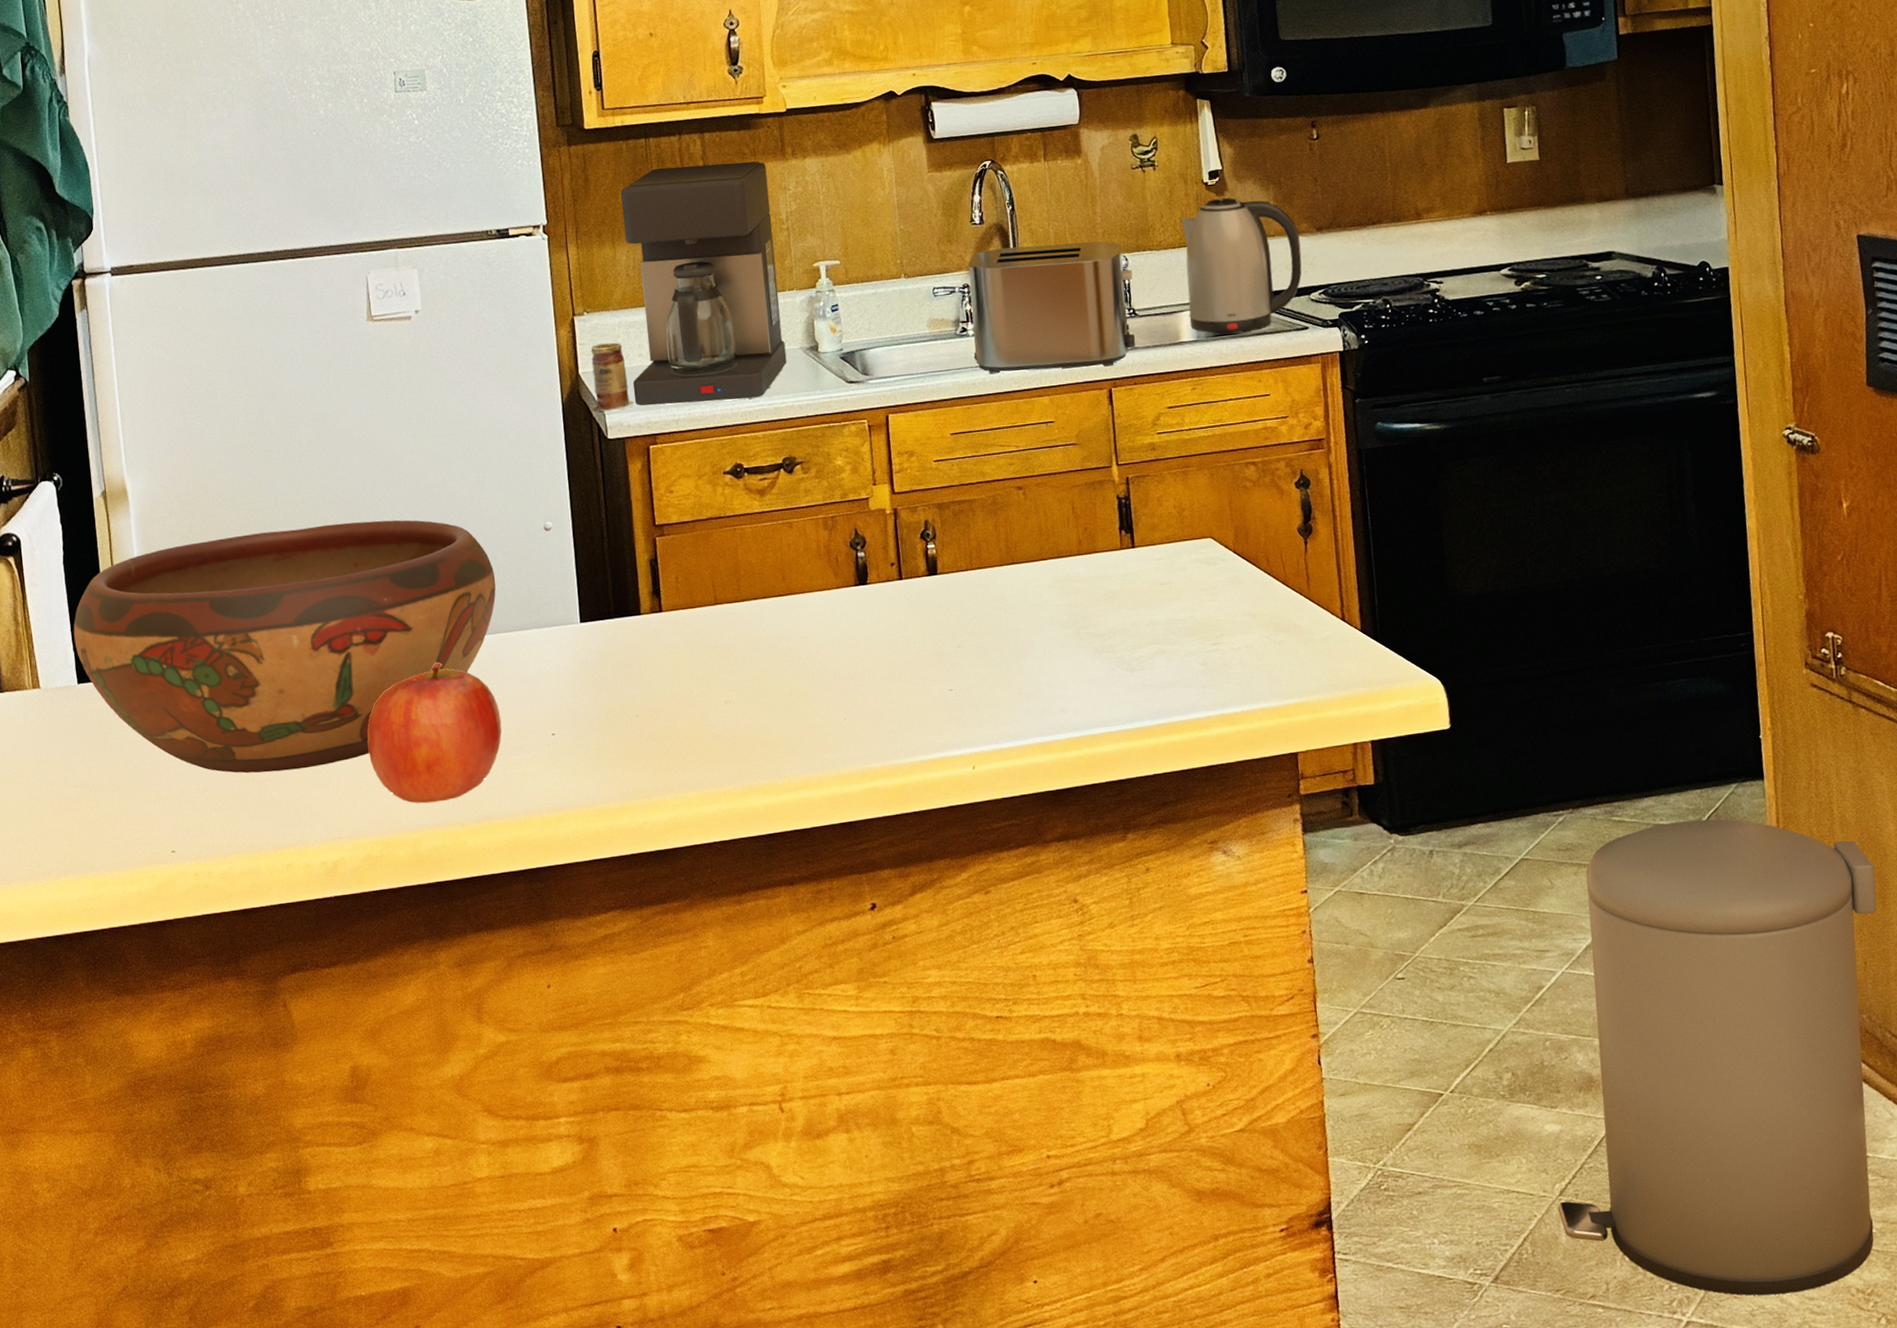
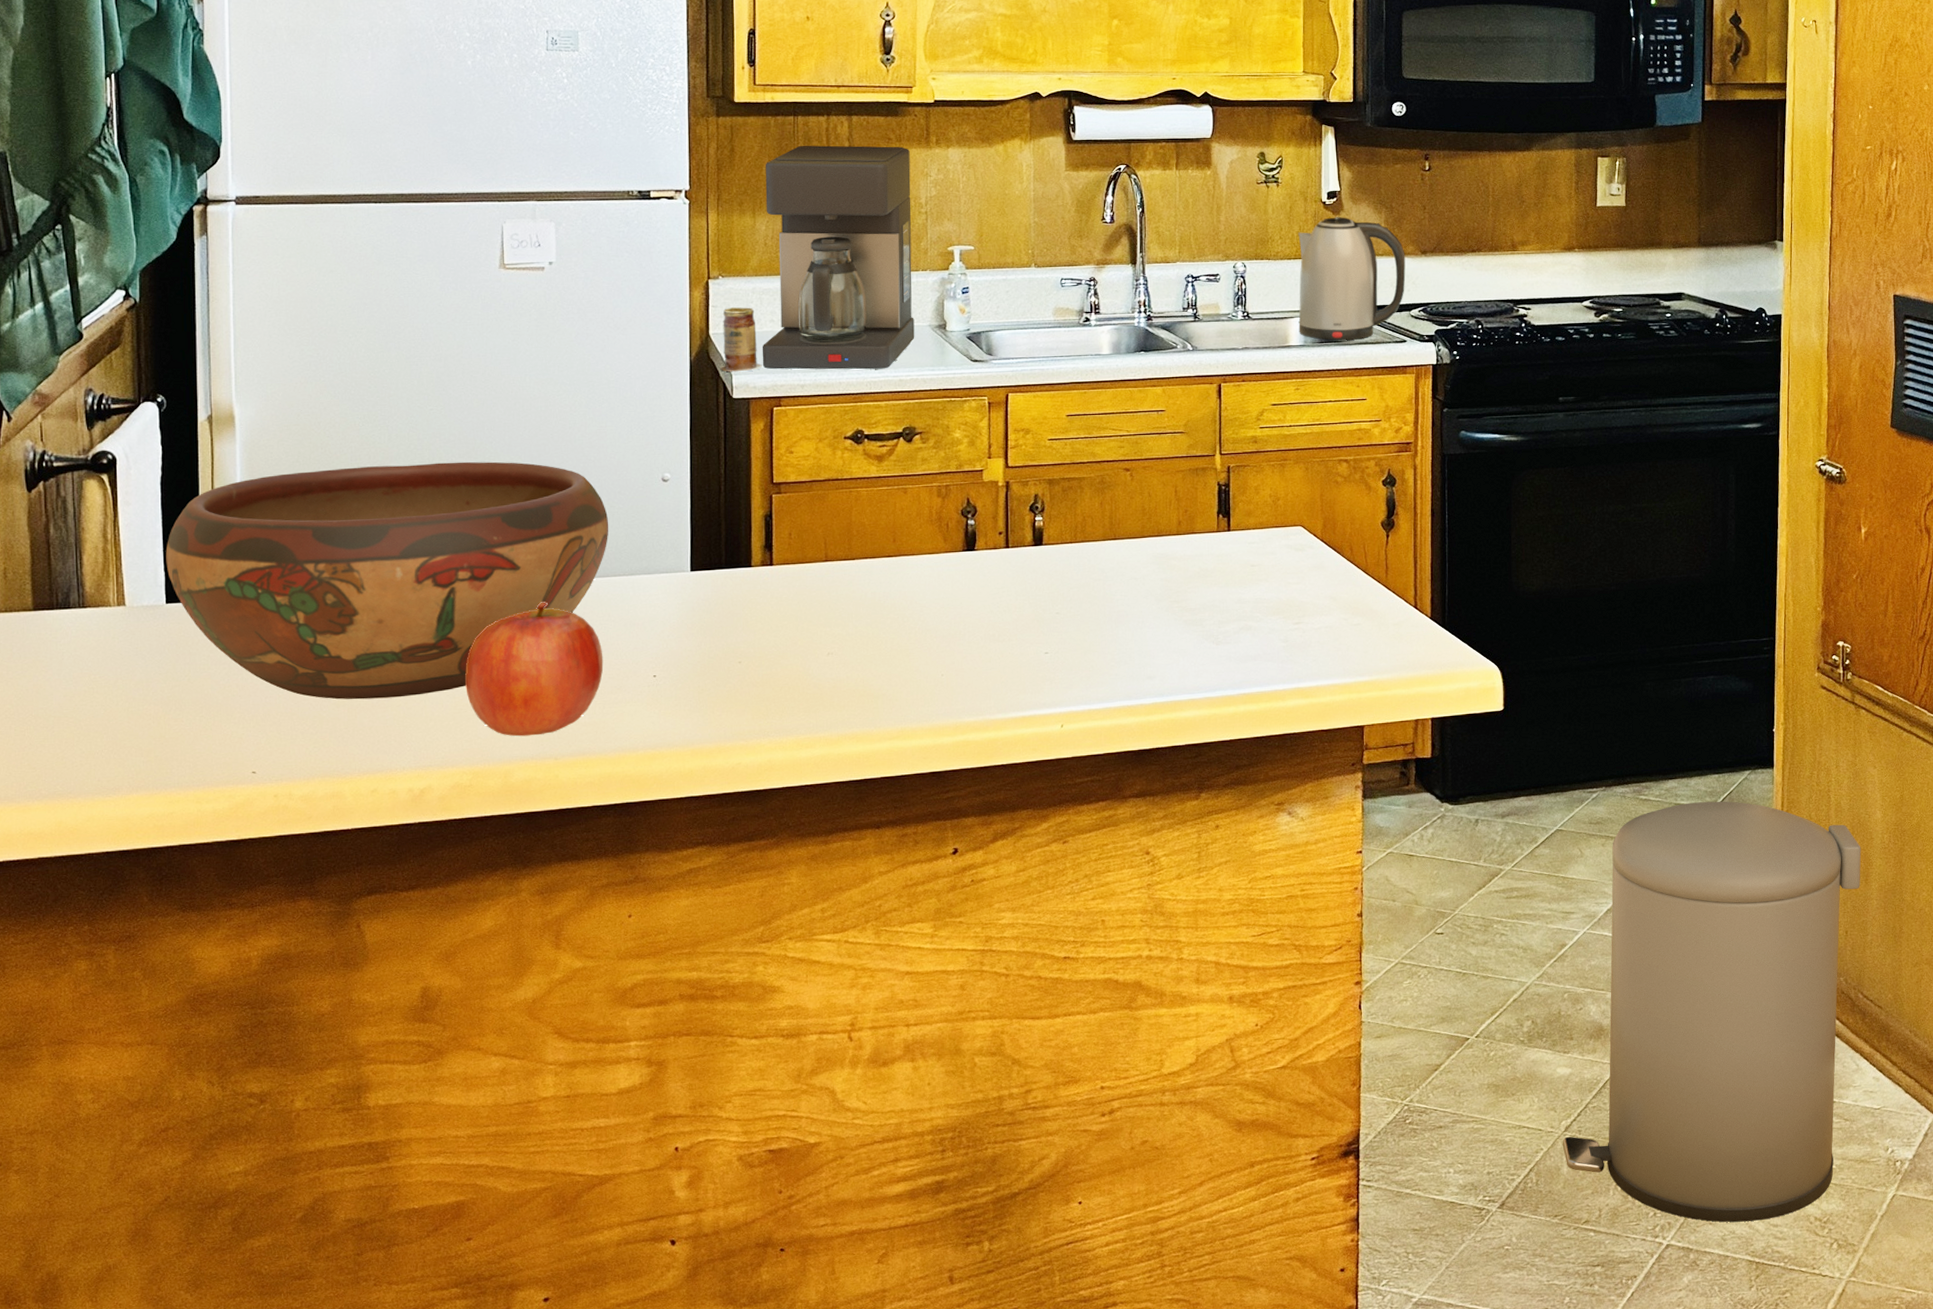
toaster: present [967,241,1136,374] -> none [1094,246,1249,363]

